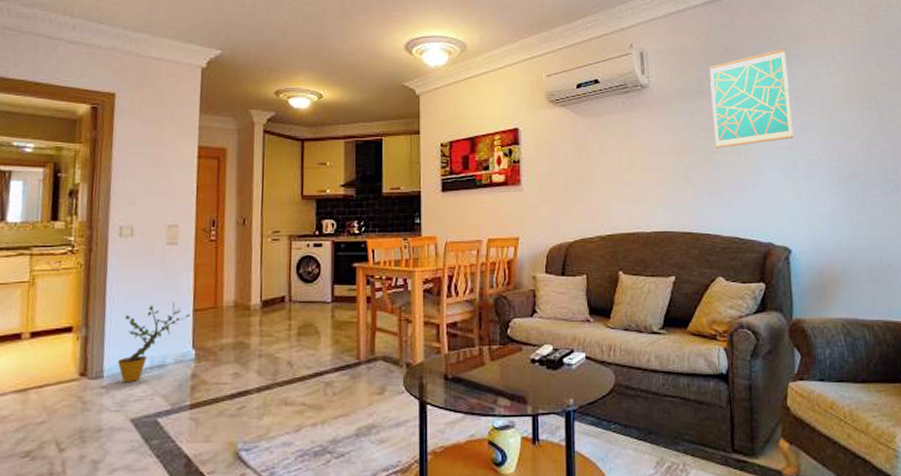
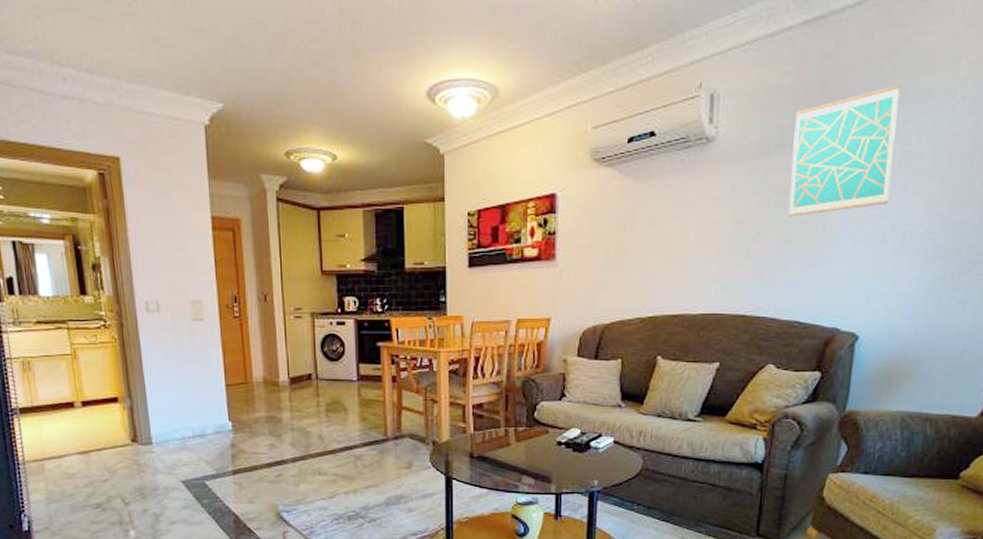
potted plant: present [118,302,190,383] -> none [163,377,223,450]

